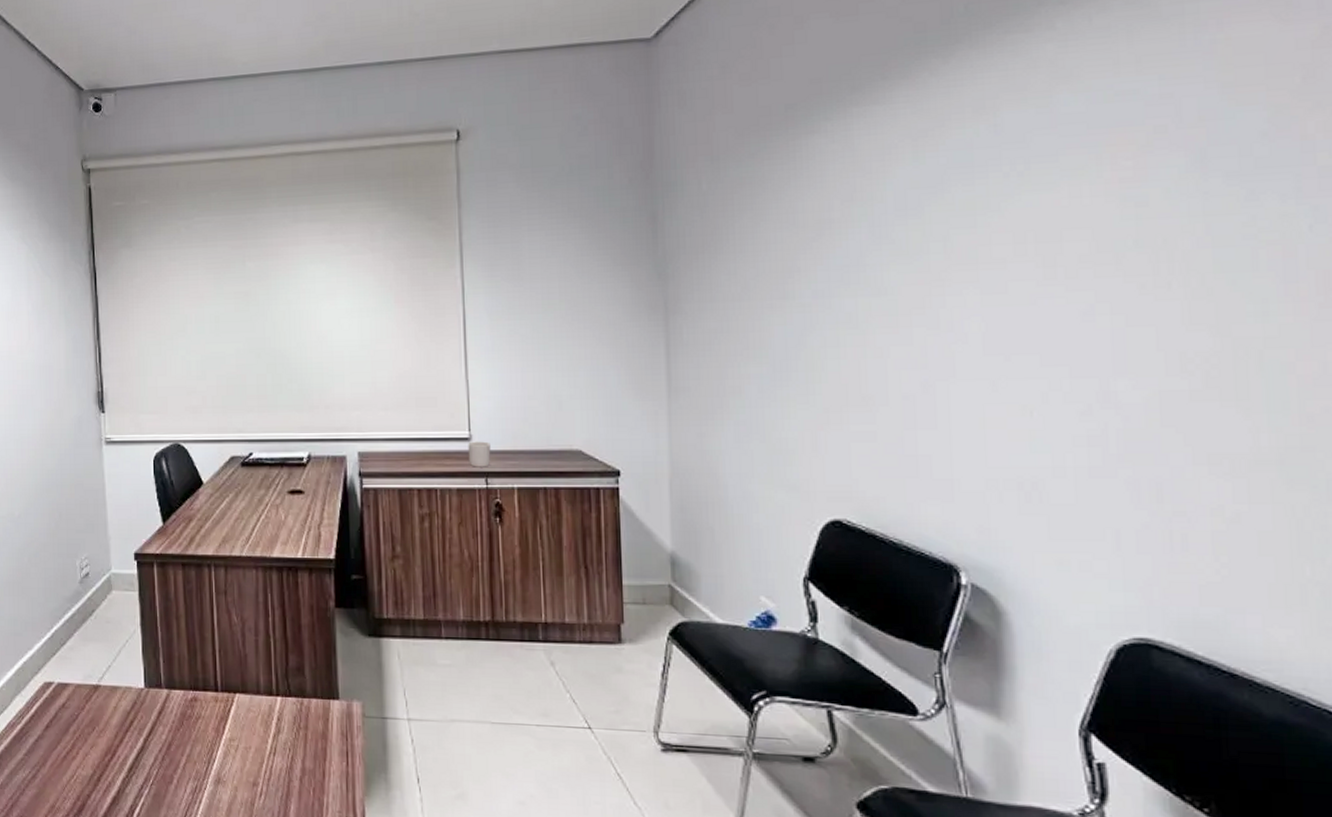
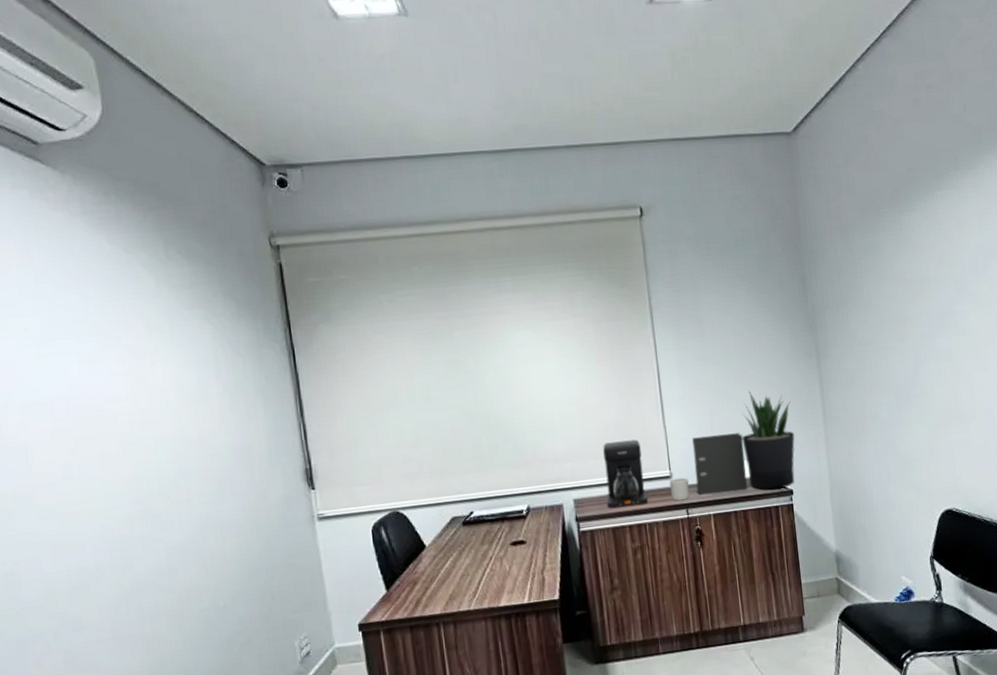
coffee maker: none [394,393,442,466] -> present [603,439,649,508]
binder: none [498,396,562,465] -> present [692,433,747,496]
planter: none [560,348,628,469] -> present [742,391,795,491]

